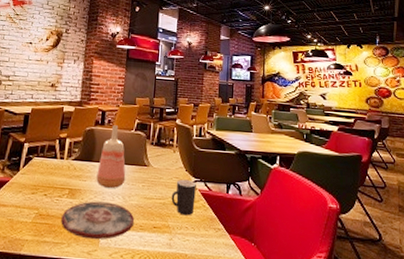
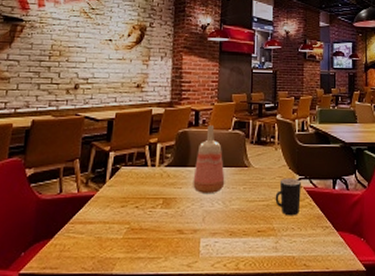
plate: present [61,201,135,240] -> none [156,209,237,251]

